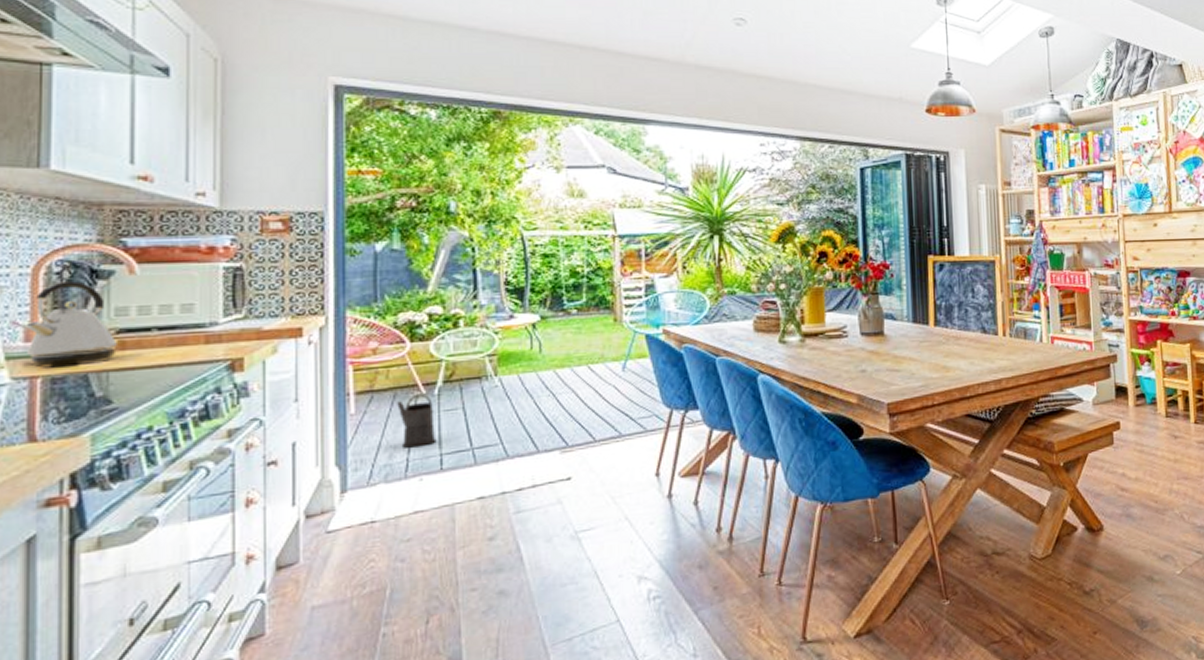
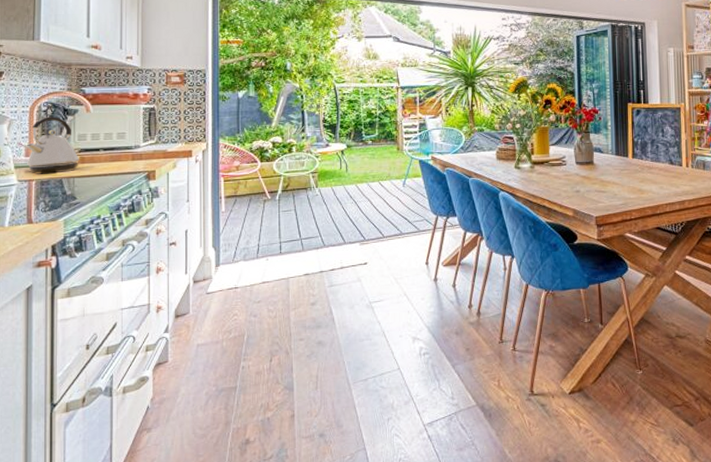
watering can: present [397,393,437,448] -> none [252,199,277,237]

